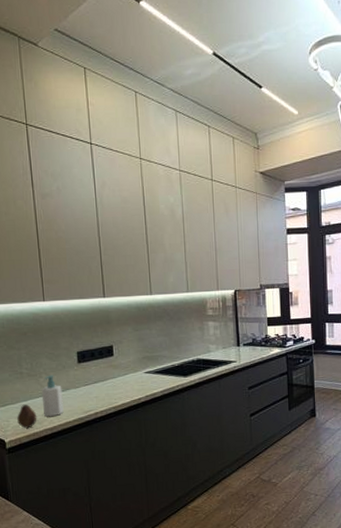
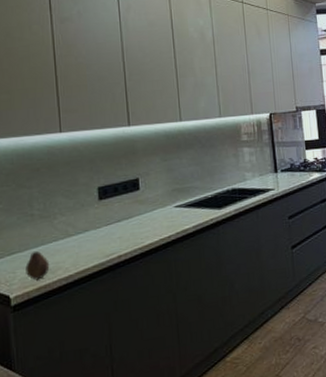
soap bottle: present [41,375,64,417] -> none [55,215,83,265]

